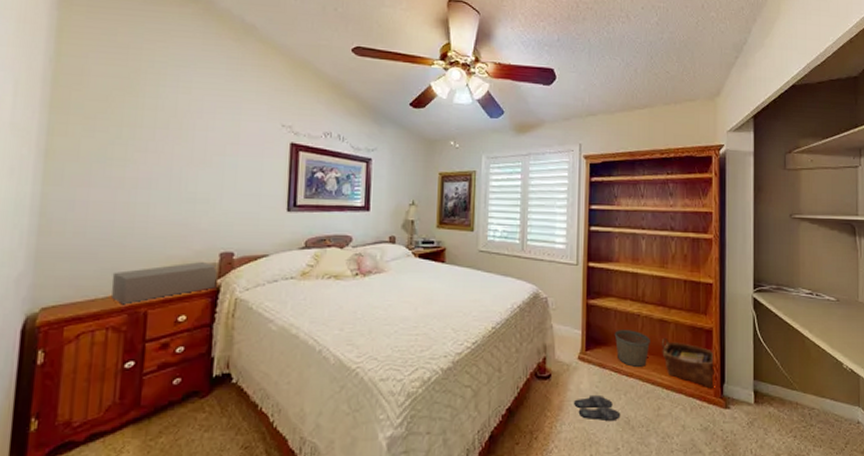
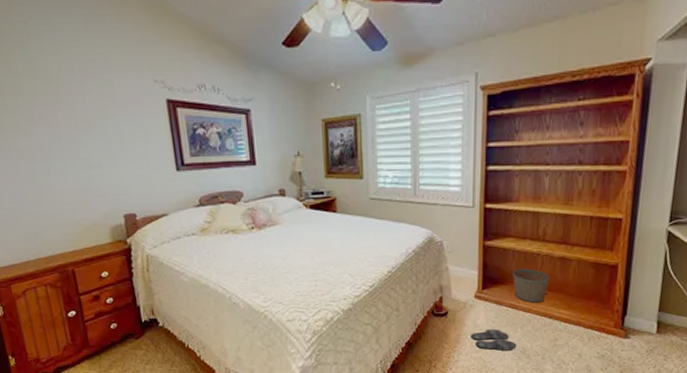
decorative box: present [110,262,218,305] -> none [36,224,128,265]
woven basket: present [662,337,715,389] -> none [561,274,618,321]

